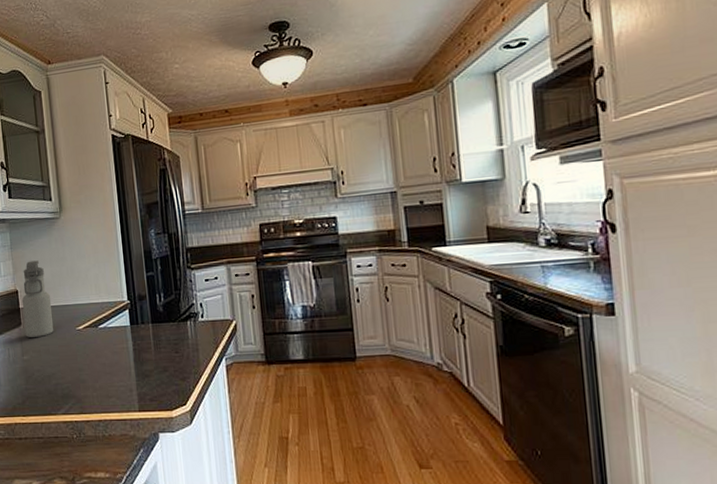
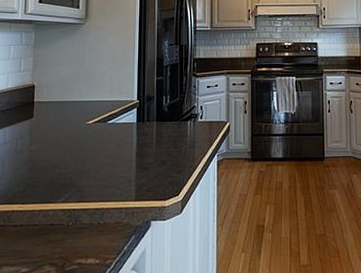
water bottle: present [21,260,53,337] -> none [35,59,66,129]

